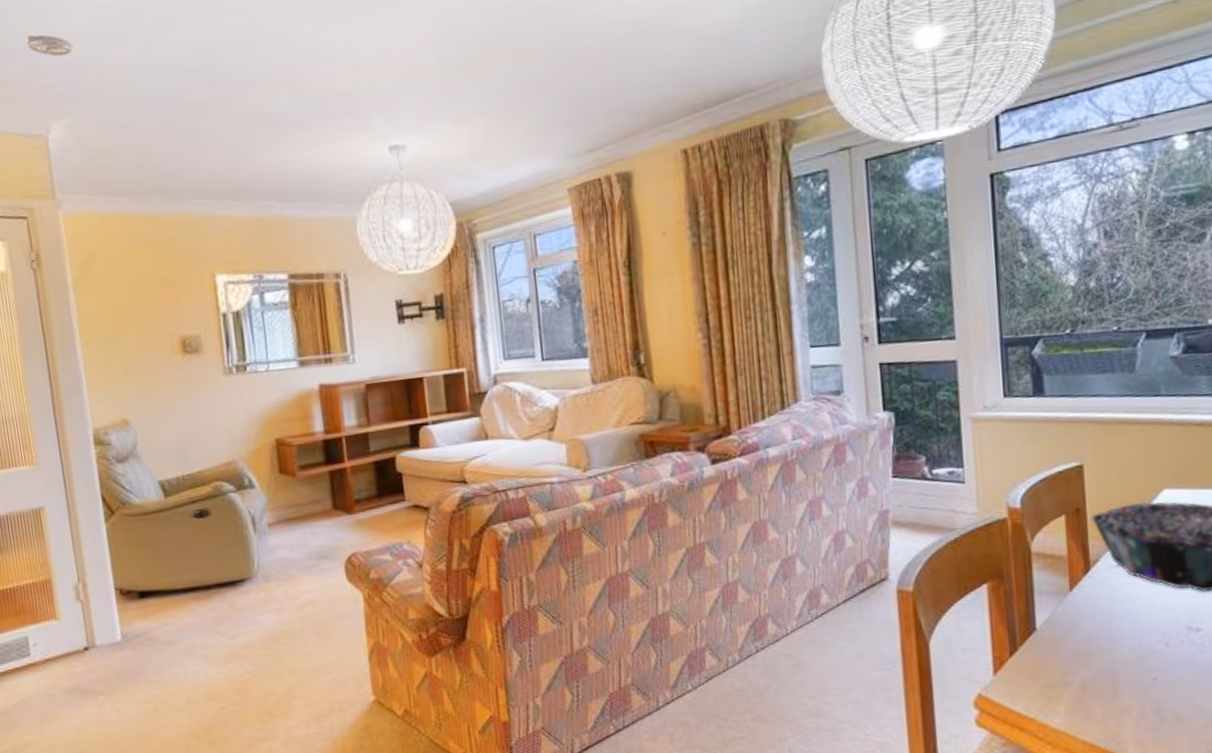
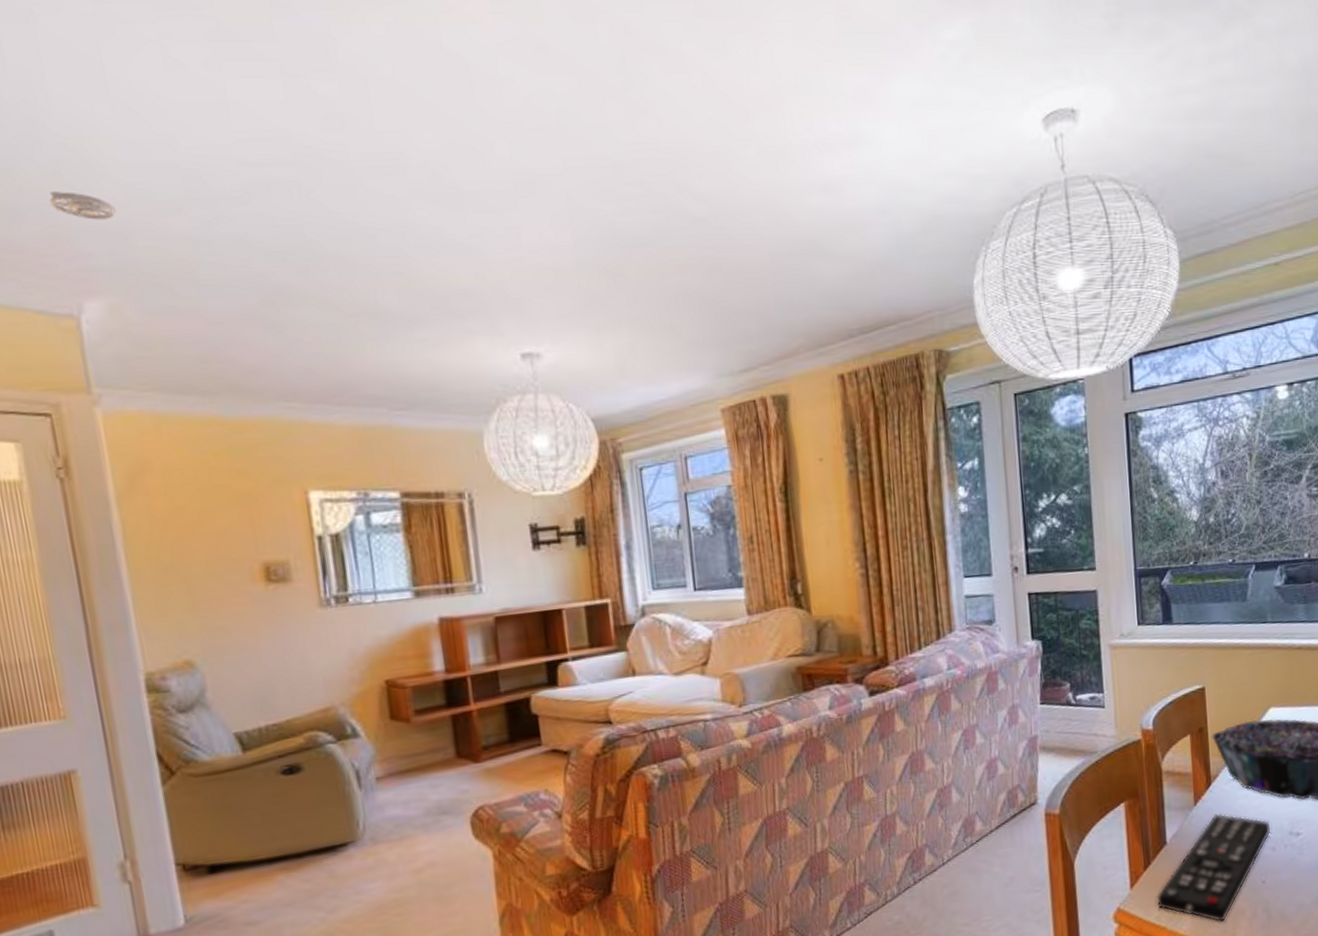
remote control: none [1023,601,1164,719] -> present [1156,813,1271,922]

